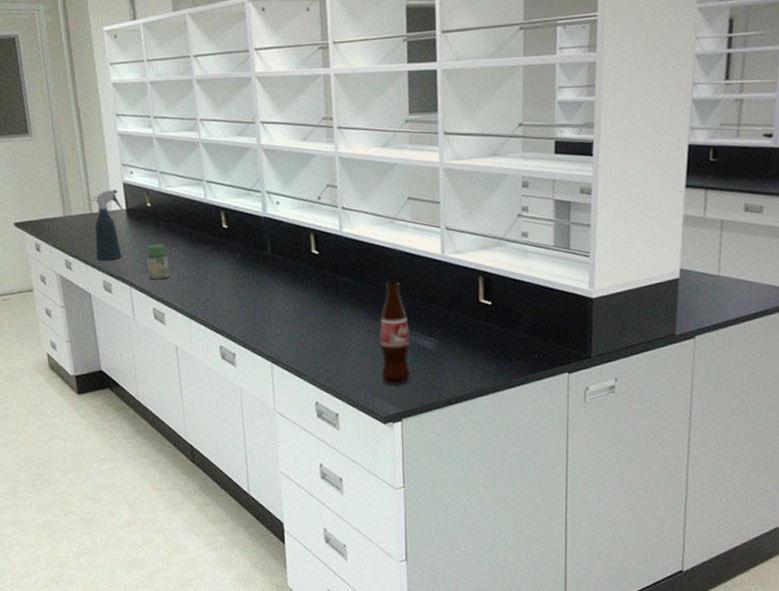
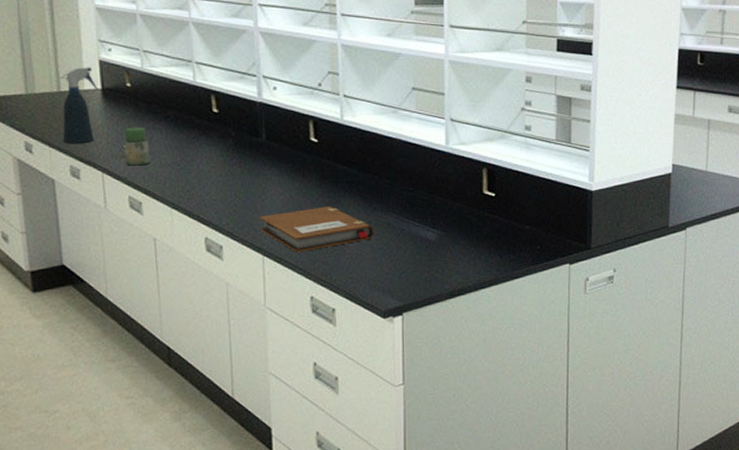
notebook: none [267,316,374,361] -> present [259,206,374,253]
bottle: present [379,281,411,386] -> none [380,171,413,279]

